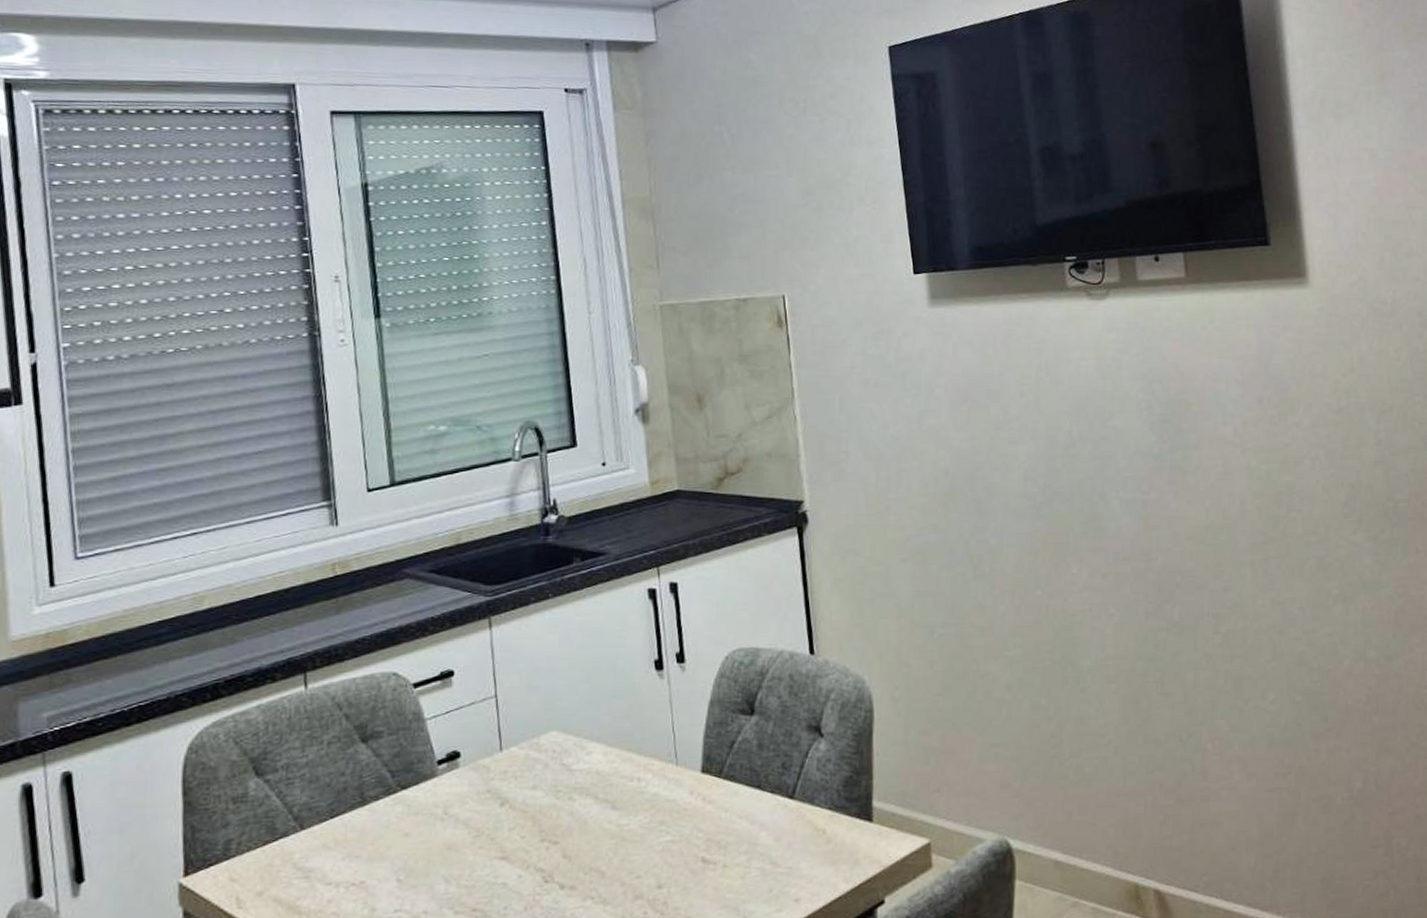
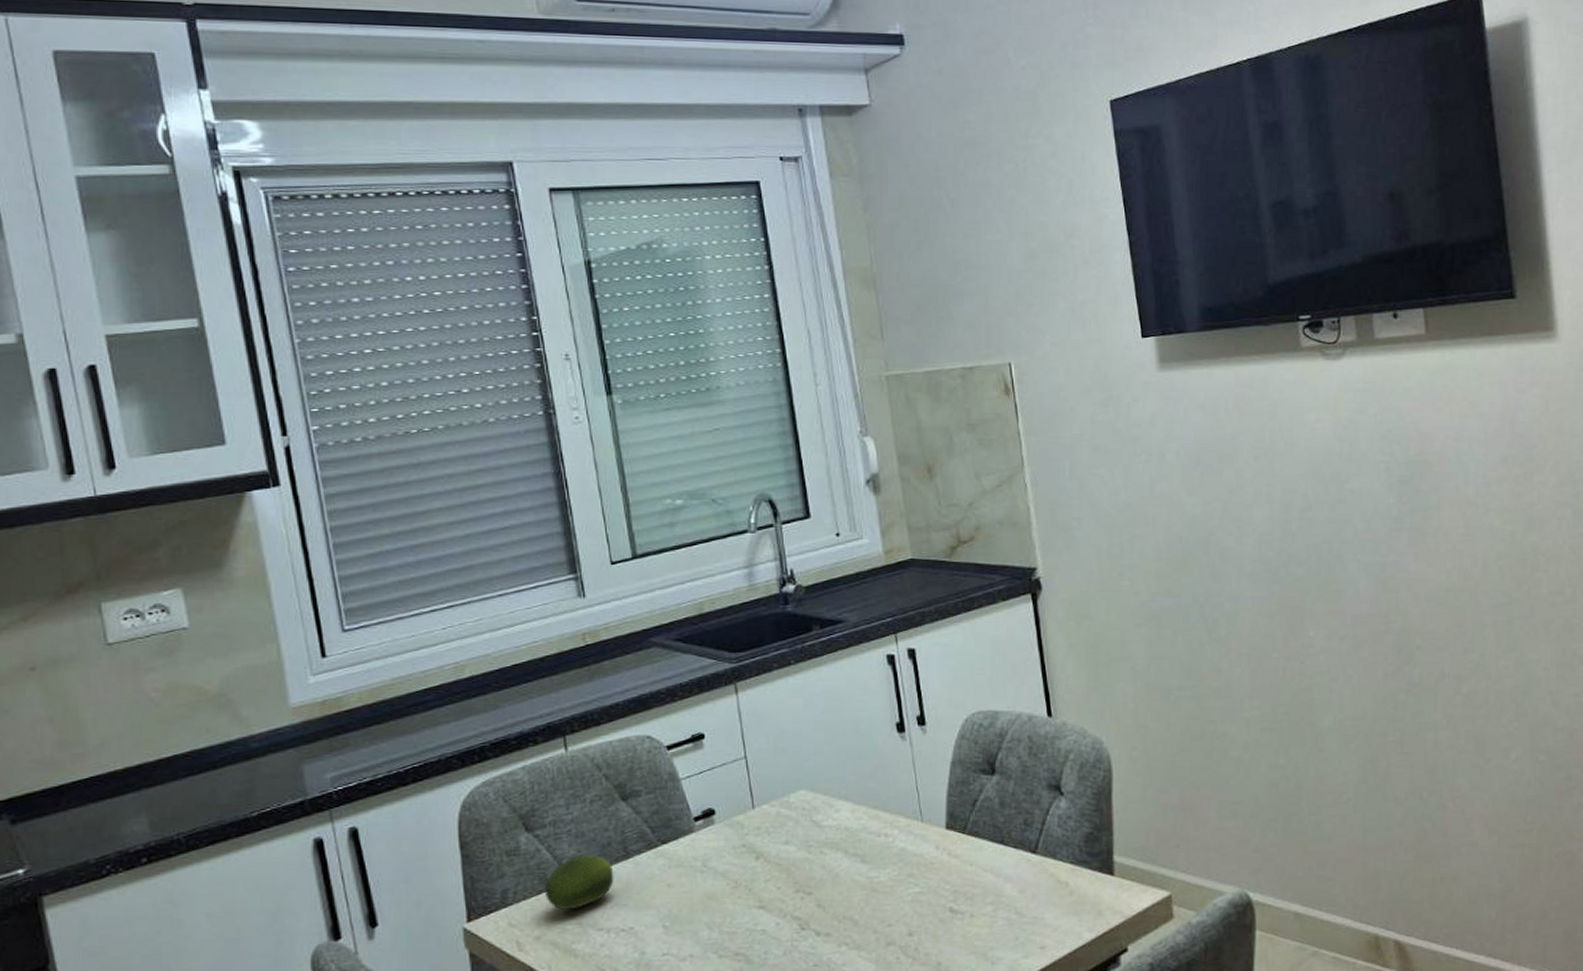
fruit: none [270,801,348,863] -> present [544,854,614,910]

